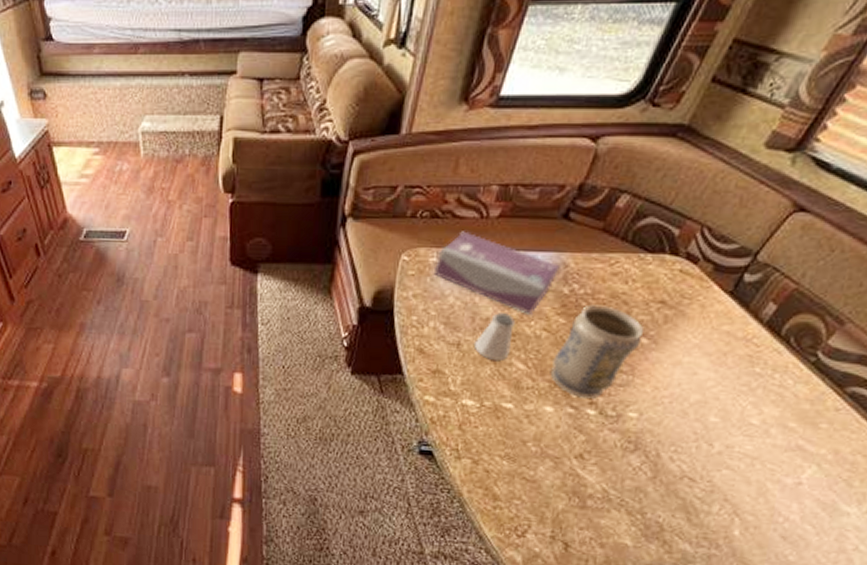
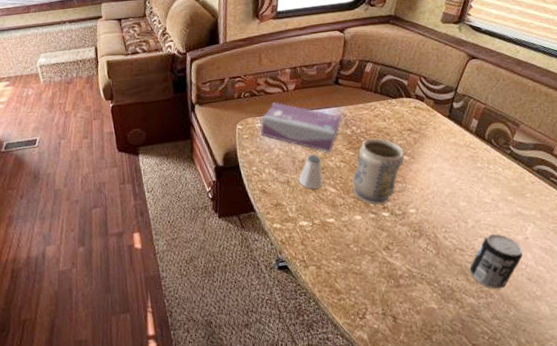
beverage can: none [695,468,788,541] -> present [469,234,523,289]

